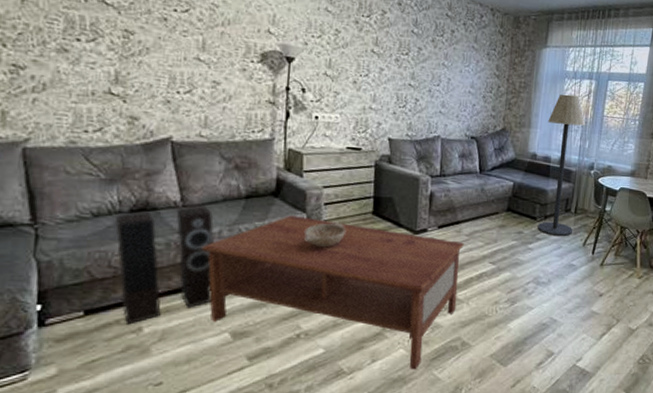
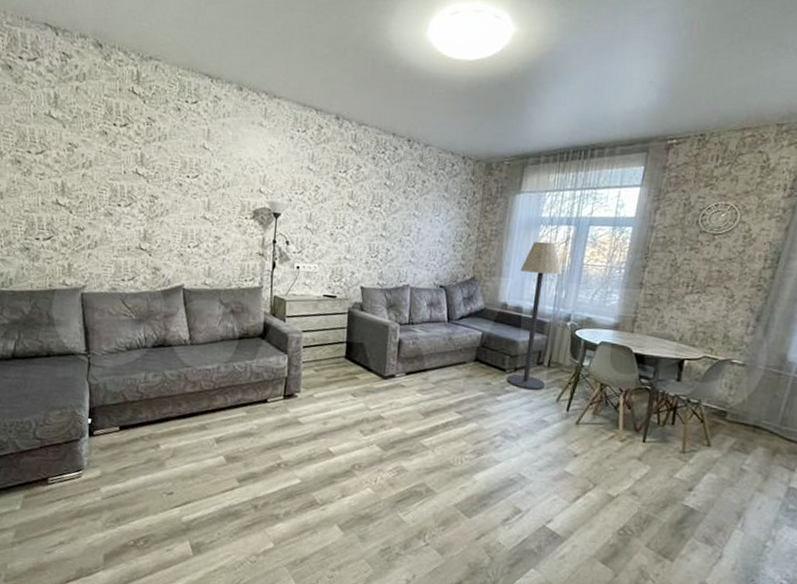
speaker: present [115,205,214,325] -> none [142,344,214,441]
coffee table: present [202,215,464,370] -> none [204,356,430,510]
decorative bowl: present [304,223,345,248] -> none [286,364,321,387]

